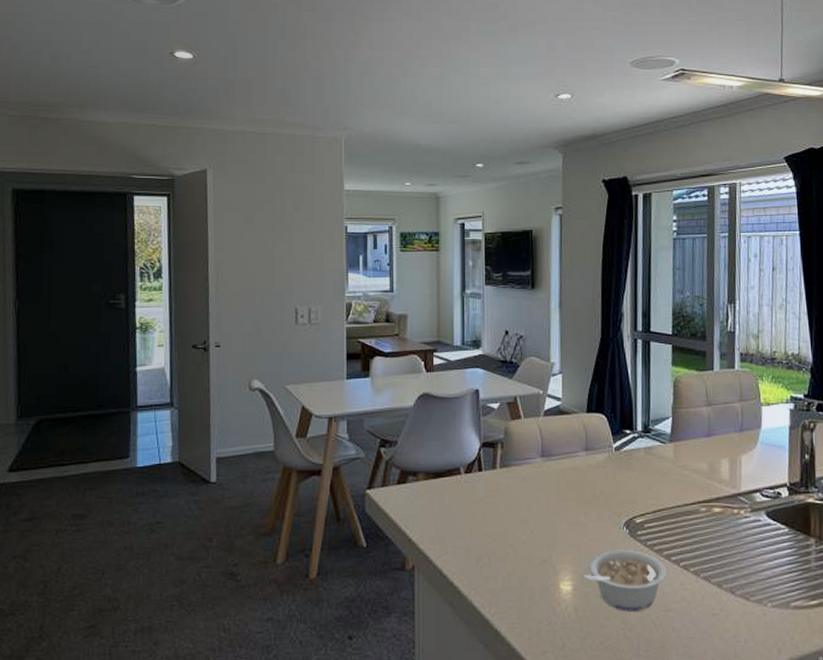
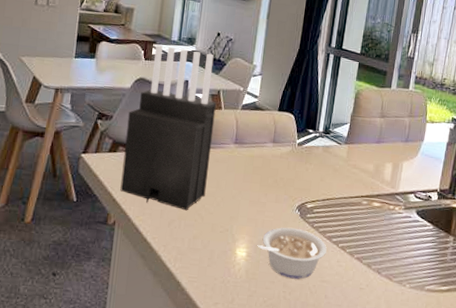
knife block: none [415,352,515,544] -> present [120,44,217,211]

